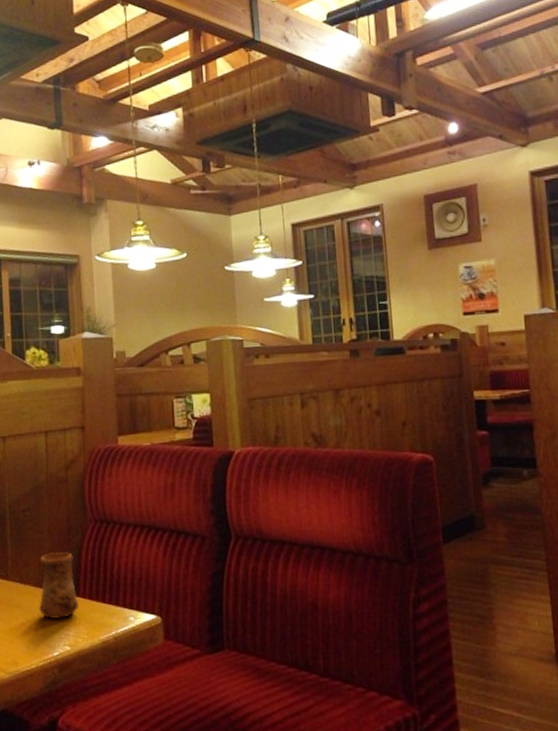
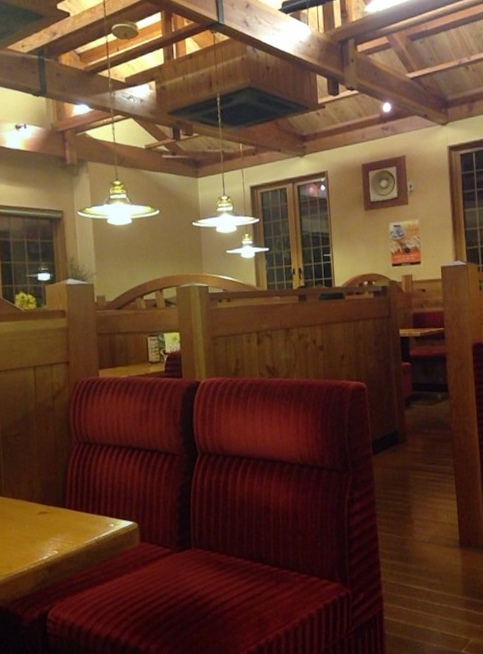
cup: present [39,552,80,619] -> none [30,471,66,528]

